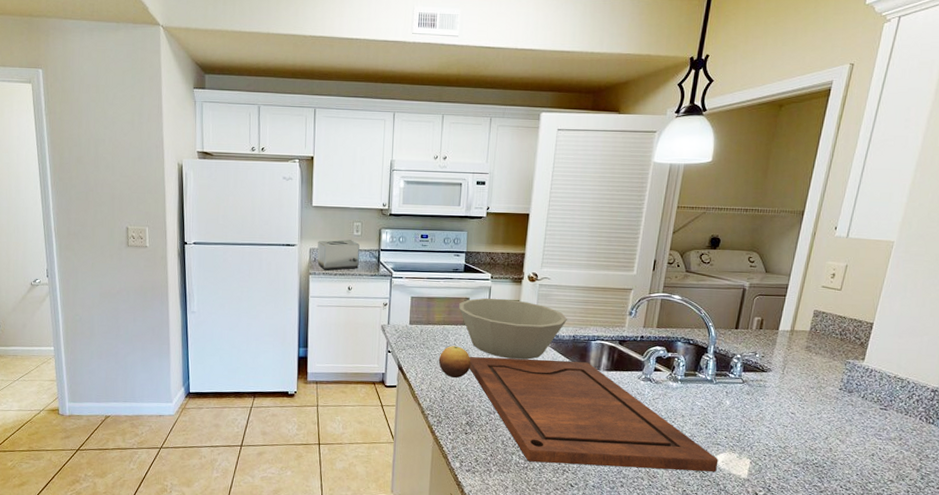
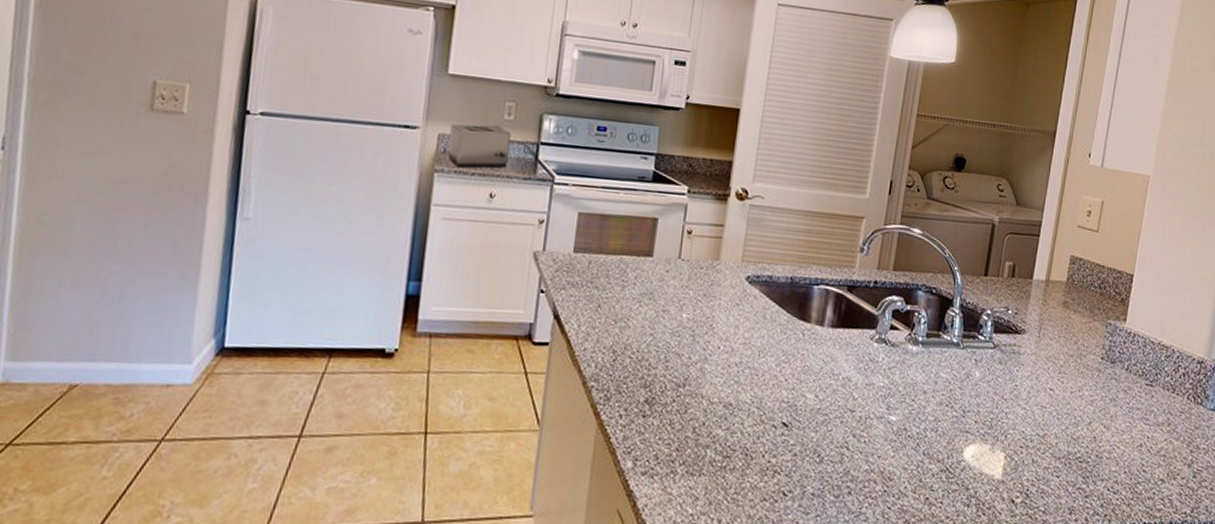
fruit: present [438,346,471,378] -> none [610,285,656,333]
bowl: present [459,297,567,360] -> none [643,219,784,309]
cutting board: present [469,357,718,472] -> none [653,302,968,471]

